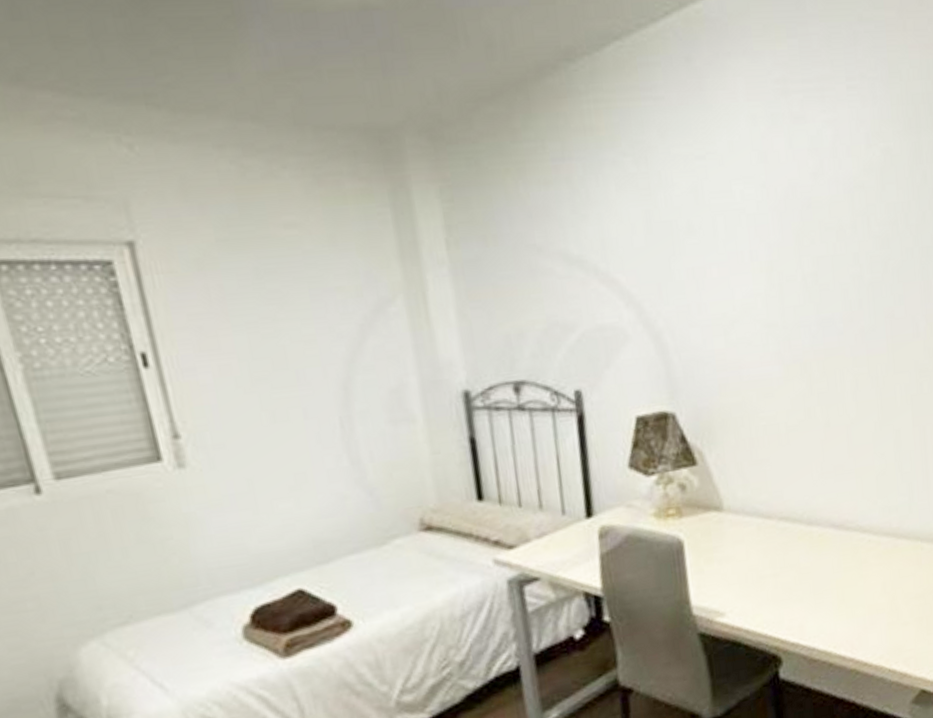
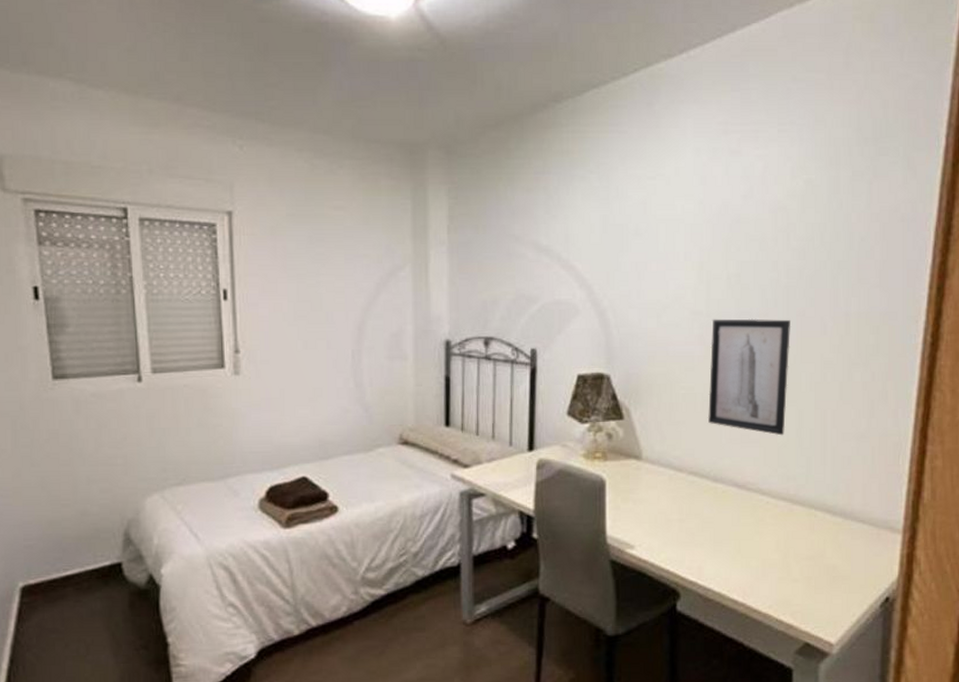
wall art: none [790,323,882,463] -> present [708,318,791,436]

